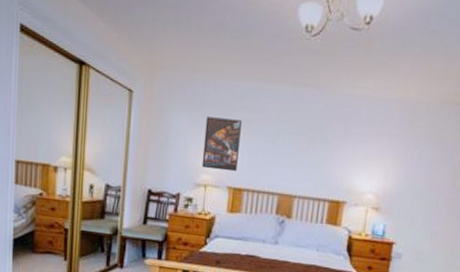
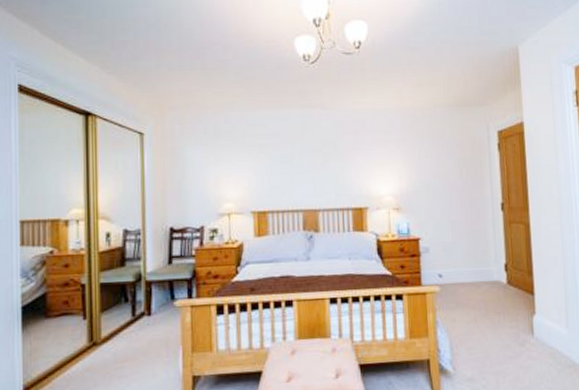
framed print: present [201,116,242,172] -> none [221,146,258,197]

